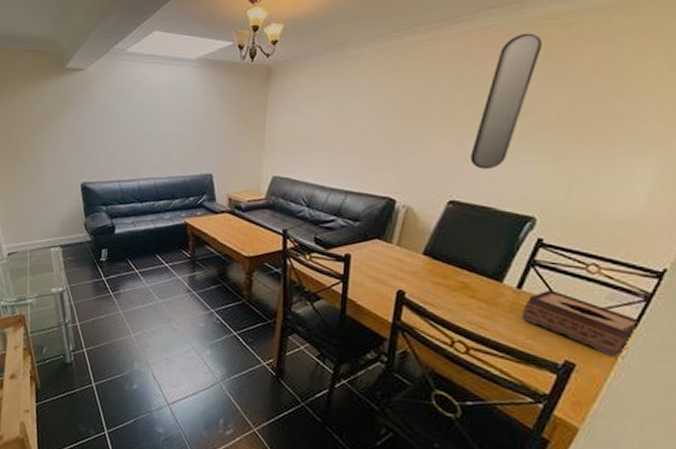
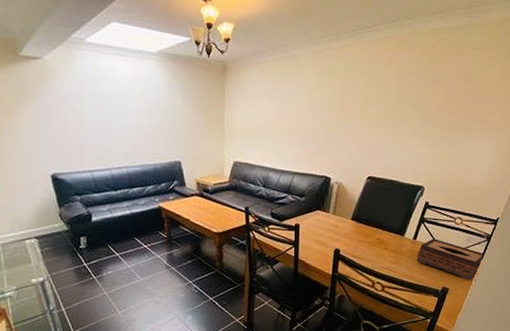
home mirror: present [470,33,543,170] -> none [381,44,427,152]

